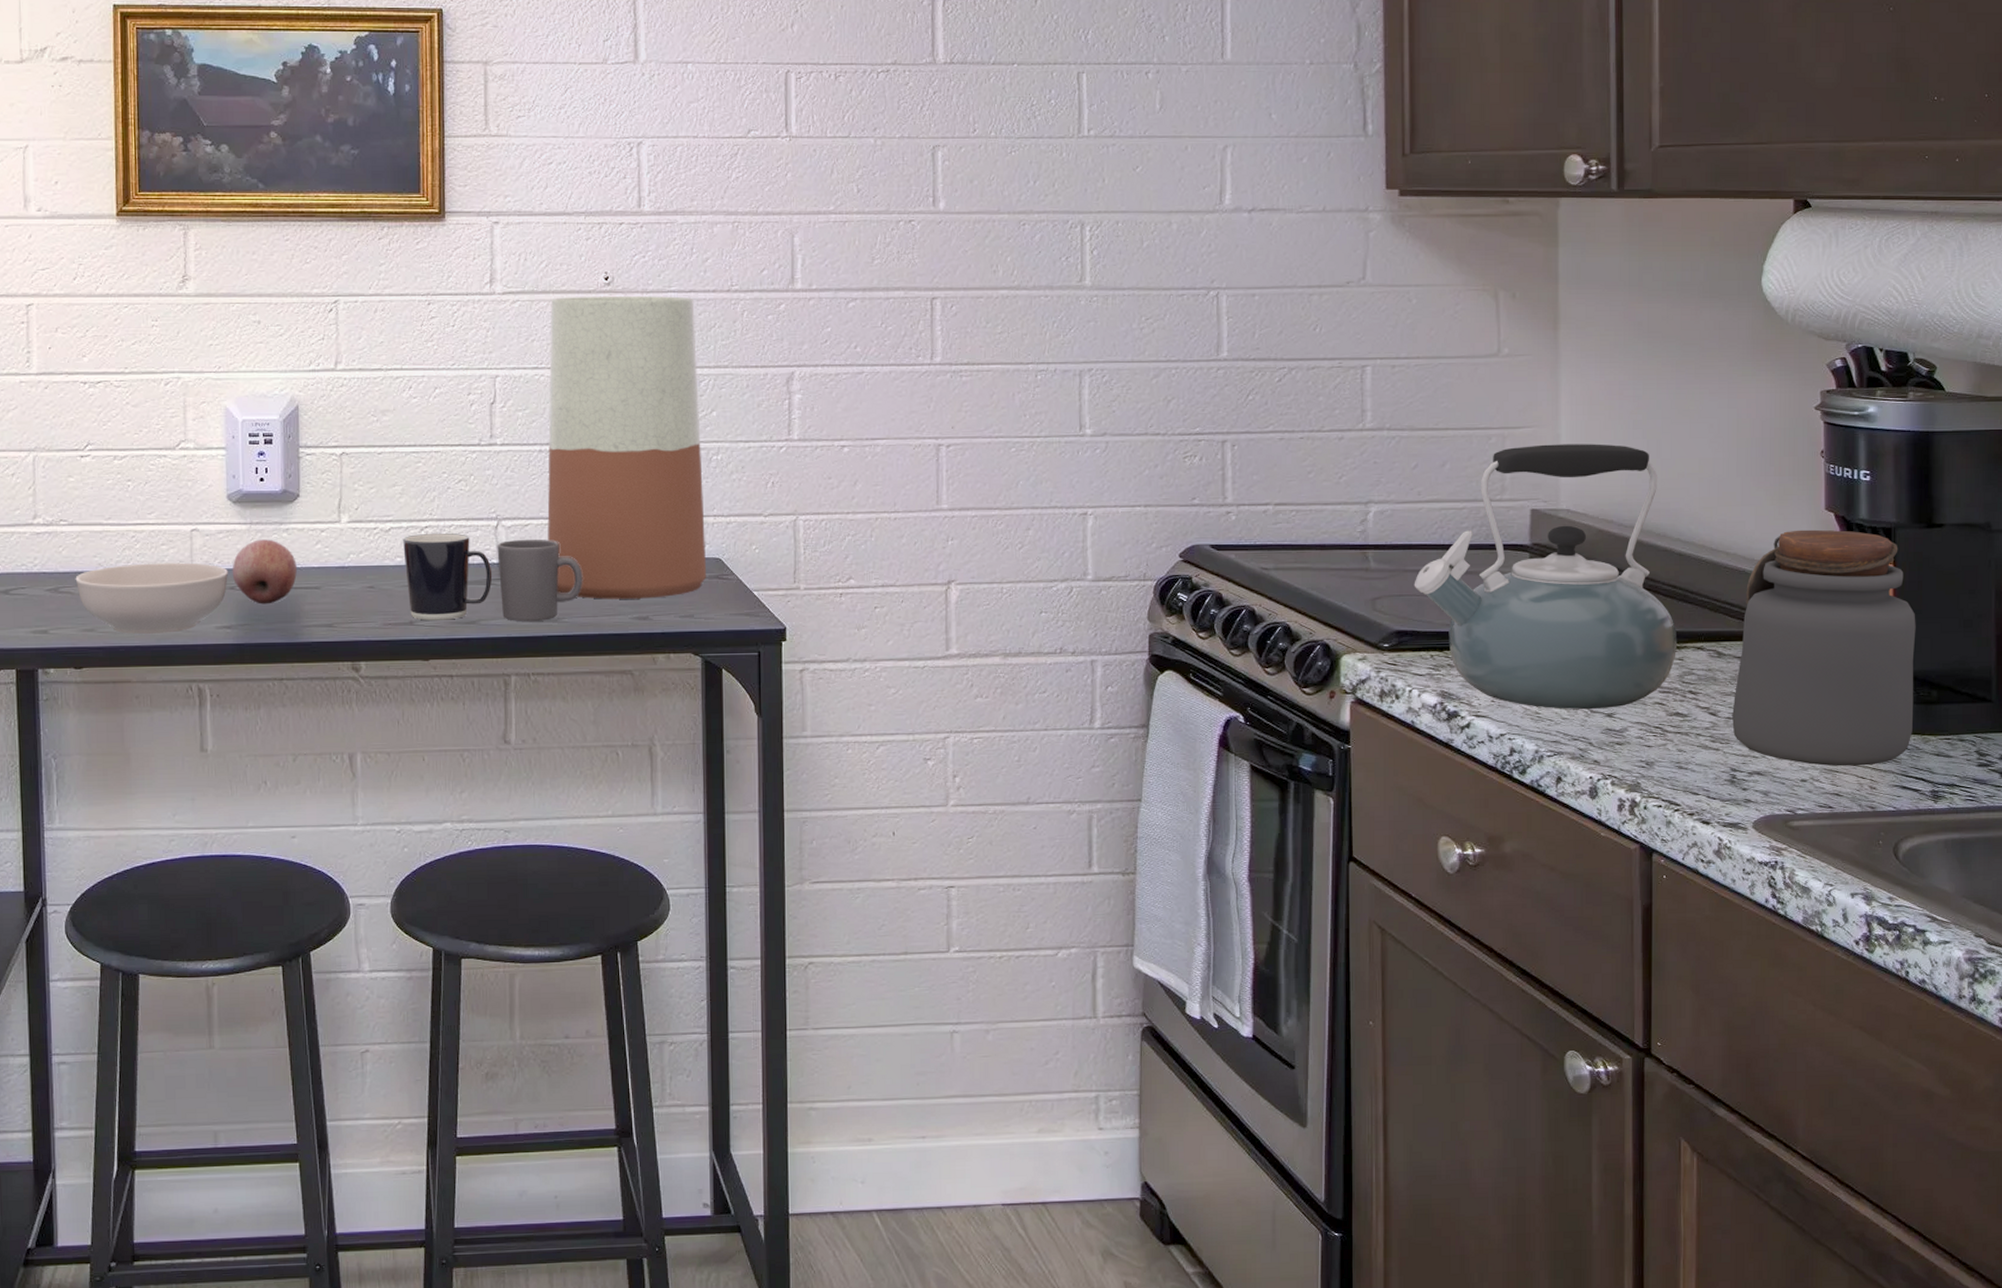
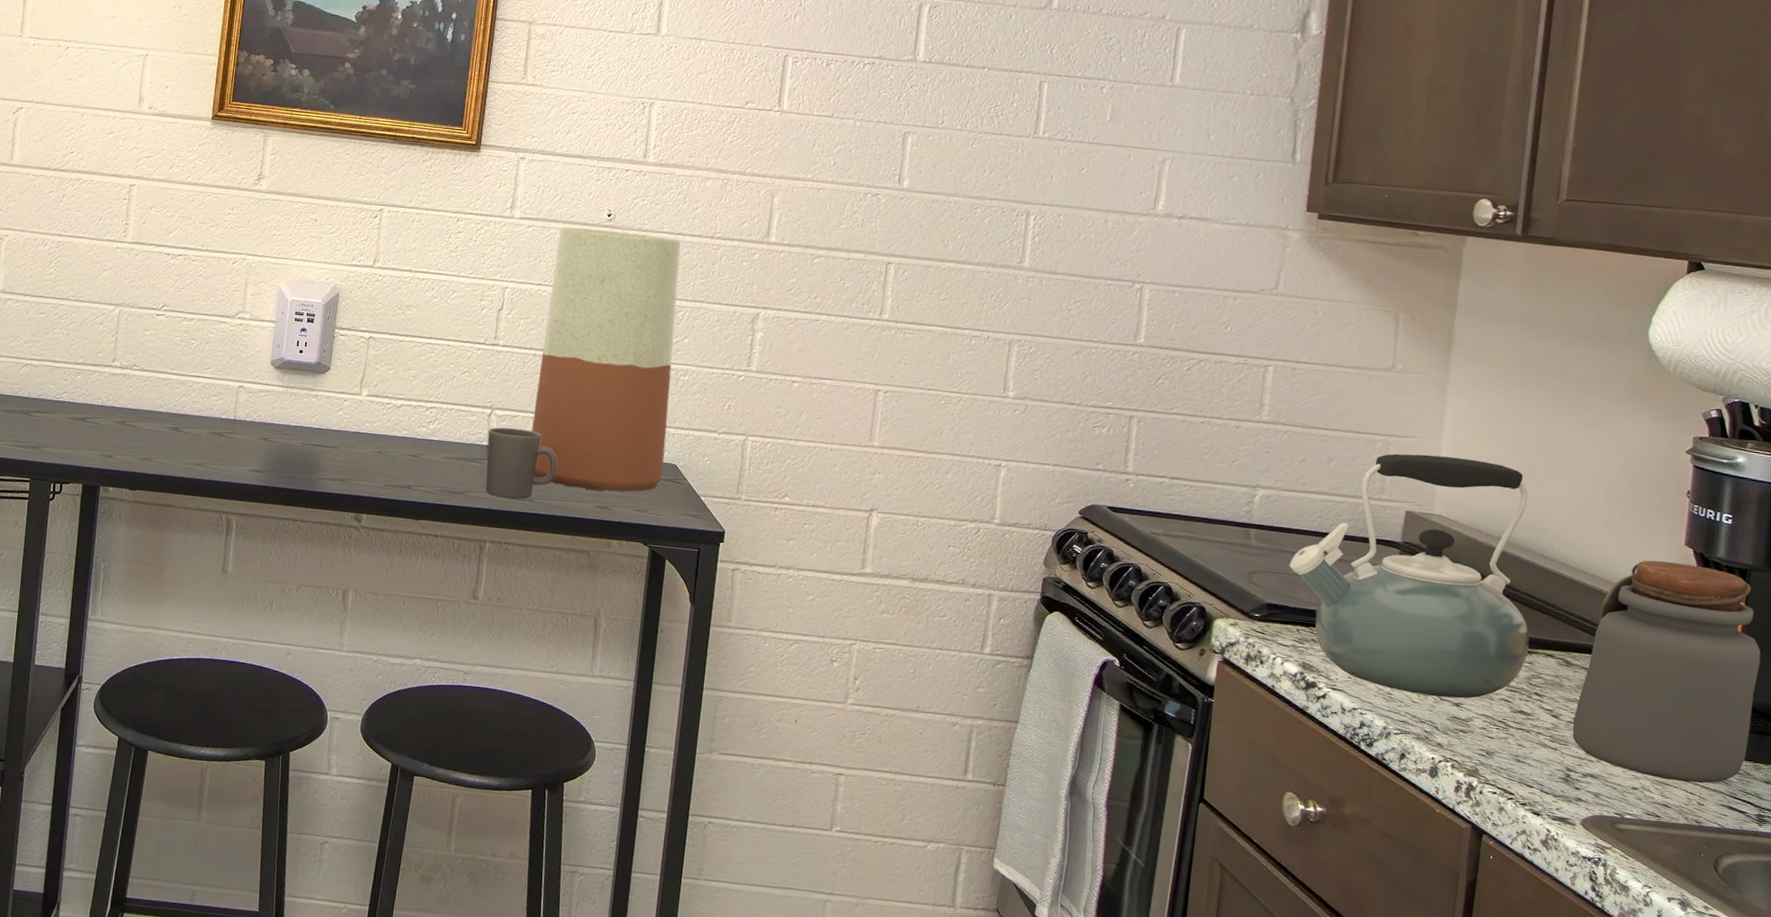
bowl: present [75,562,228,634] -> none [139,408,264,470]
fruit: present [232,539,297,605] -> none [266,401,321,456]
mug: present [402,532,493,621] -> none [409,412,482,488]

